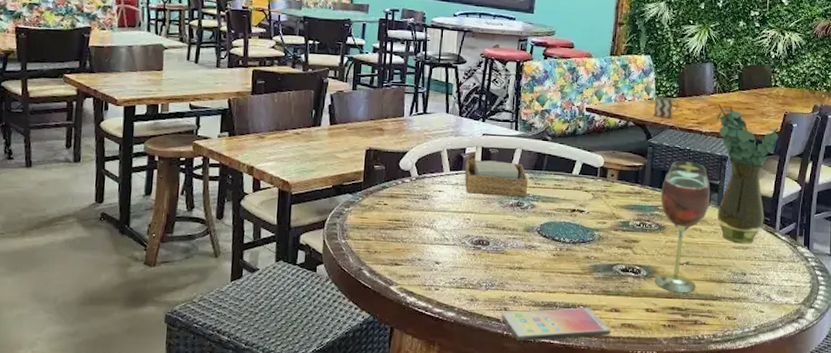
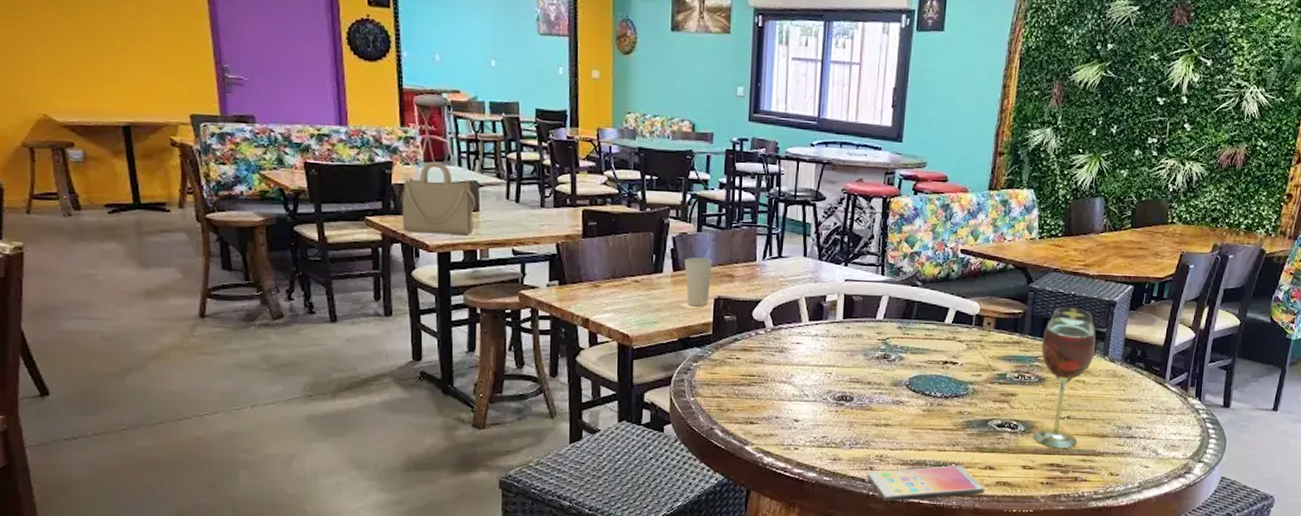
handbag: none [95,27,161,90] -> present [400,161,476,234]
cup: none [340,113,365,157] -> present [684,257,713,307]
napkin holder: present [464,159,528,197] -> none [825,308,896,349]
cup: present [653,97,679,119] -> none [1035,236,1065,261]
vase: present [717,103,779,244] -> none [1102,243,1174,396]

